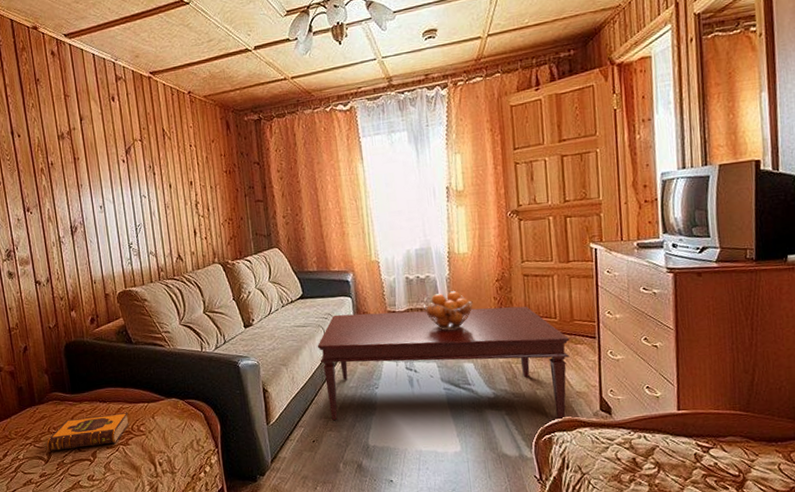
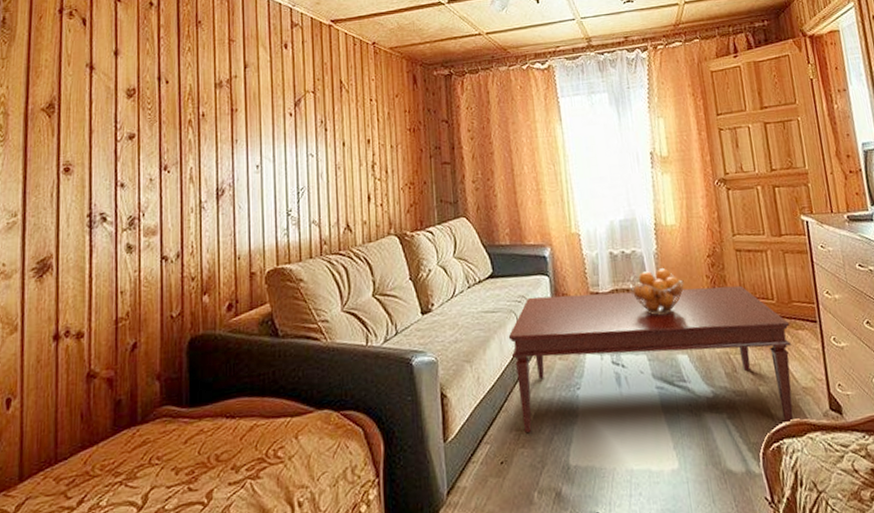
hardback book: present [46,413,129,452] -> none [143,432,263,494]

